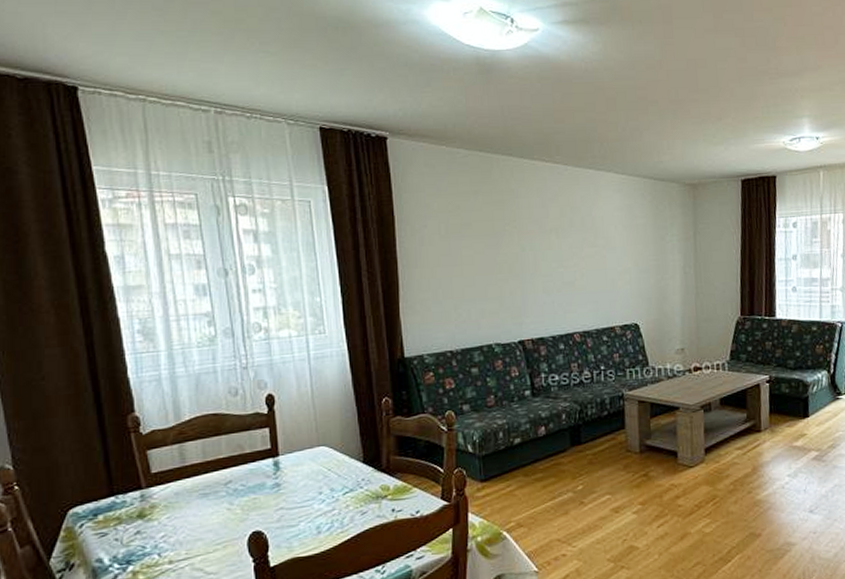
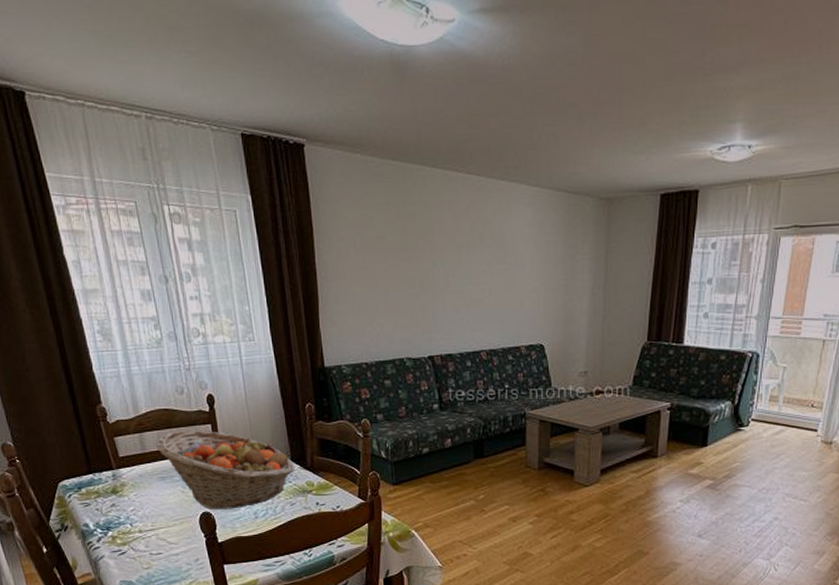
fruit basket: none [199,435,367,528] -> present [156,430,295,510]

